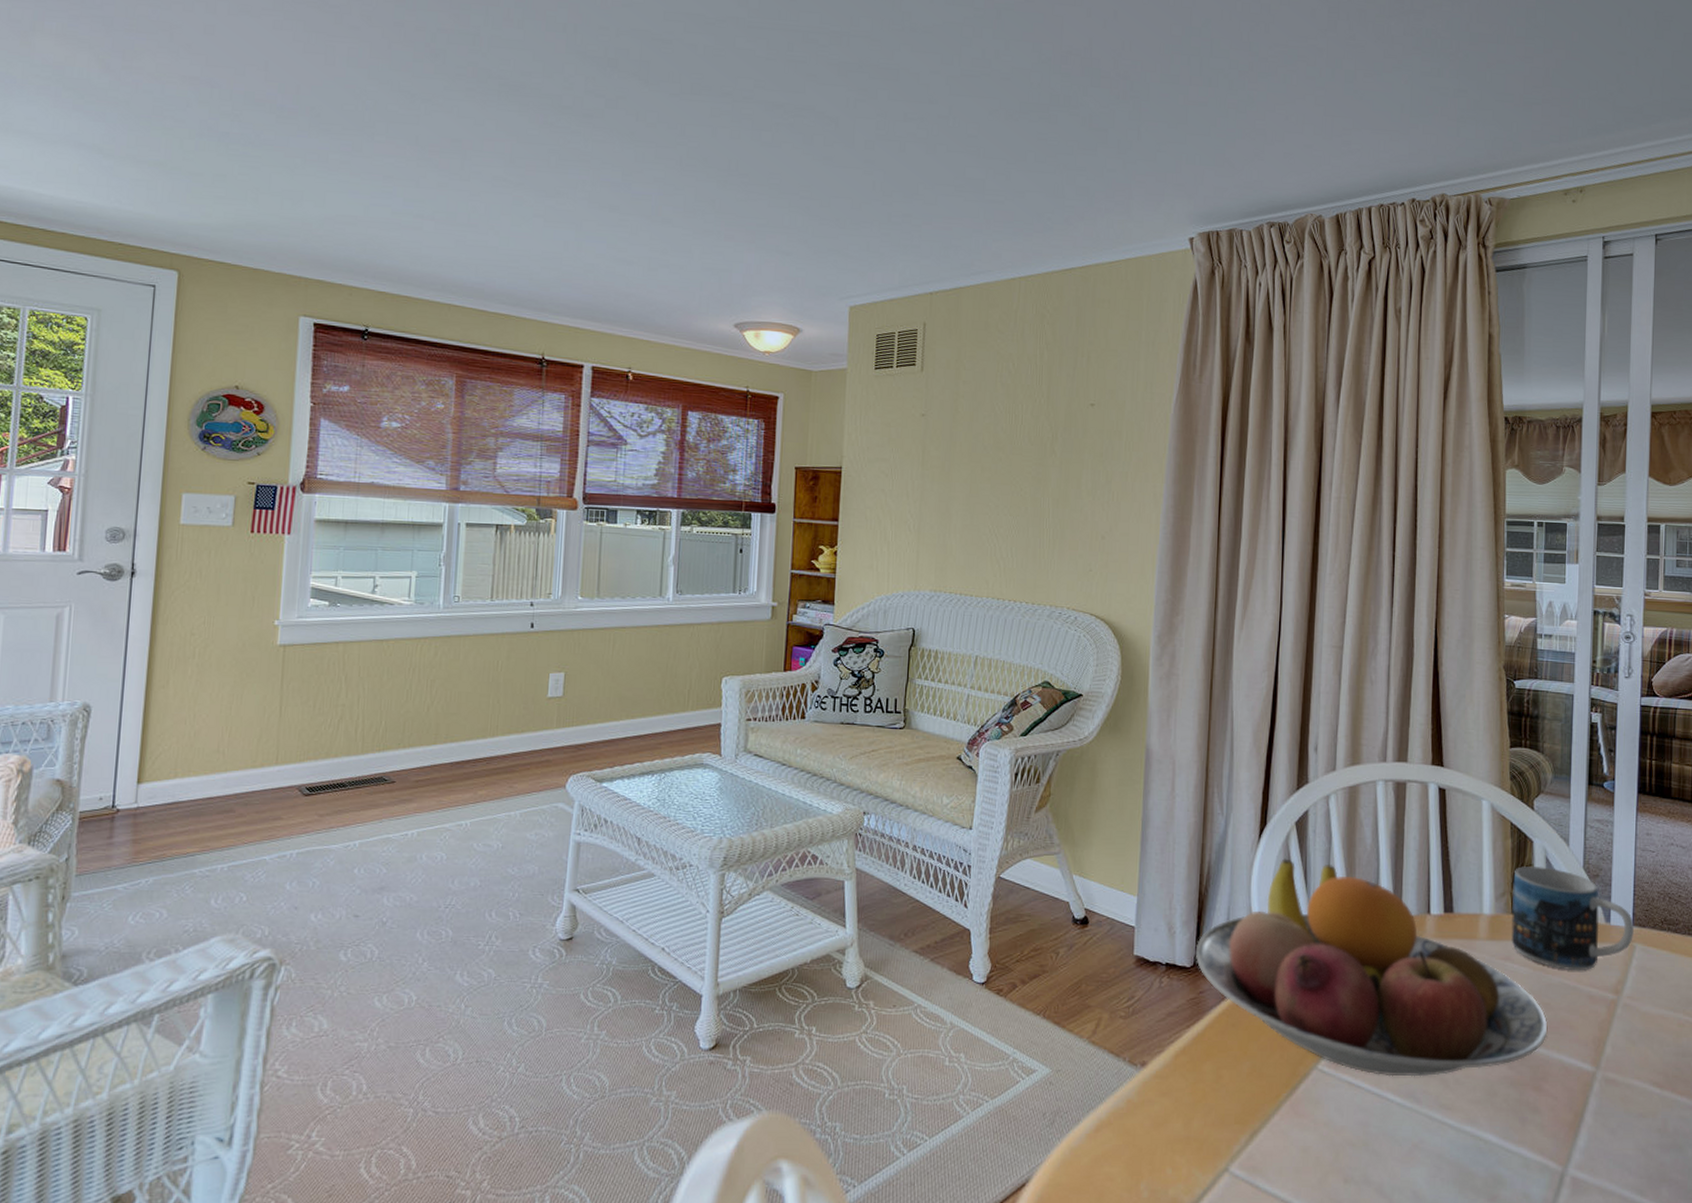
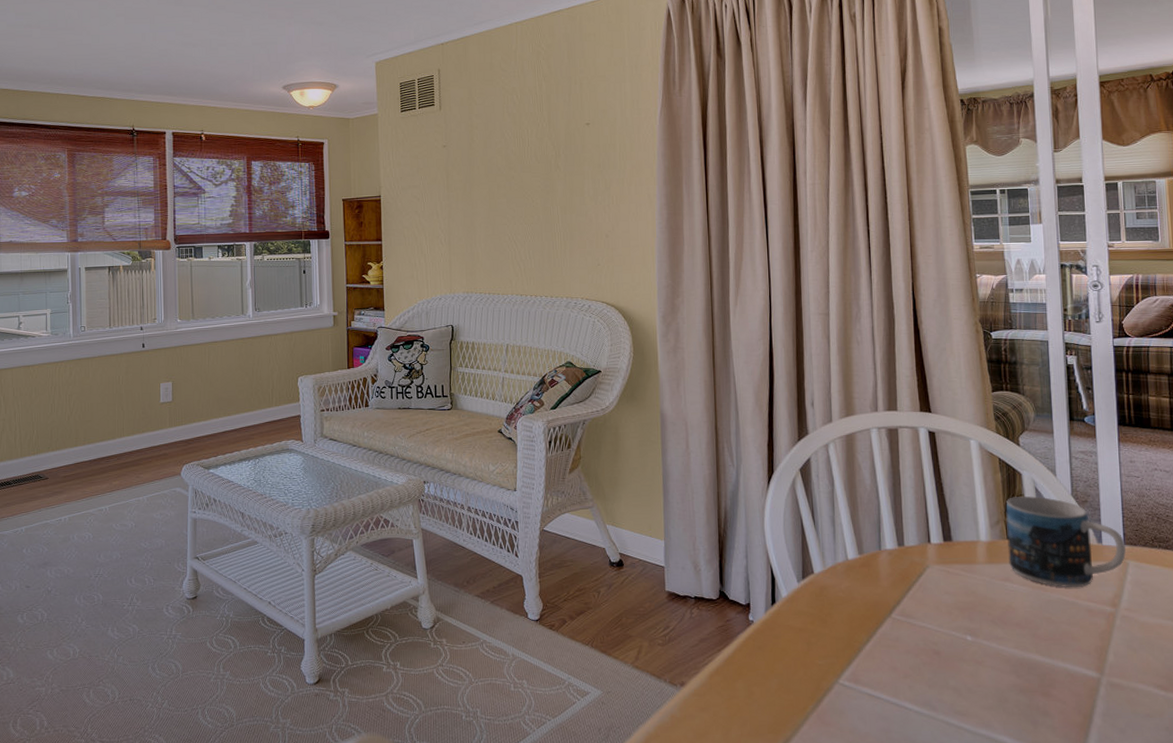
fruit bowl: present [1196,858,1548,1077] -> none [720,501,1051,688]

